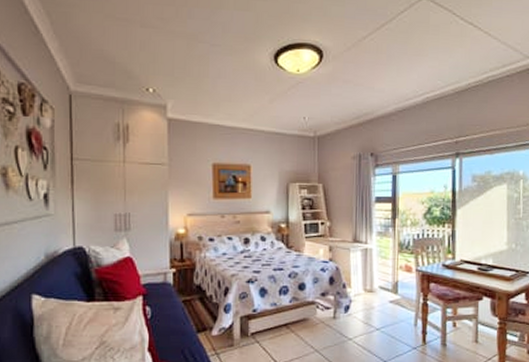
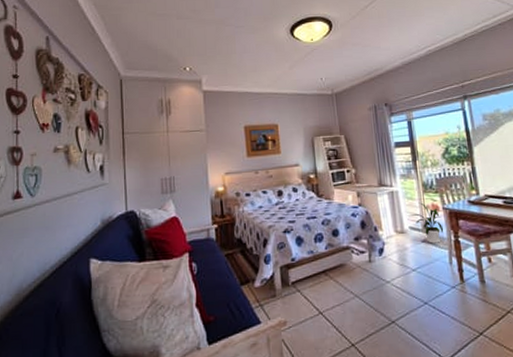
house plant: none [380,262,414,304] -> present [408,202,444,244]

